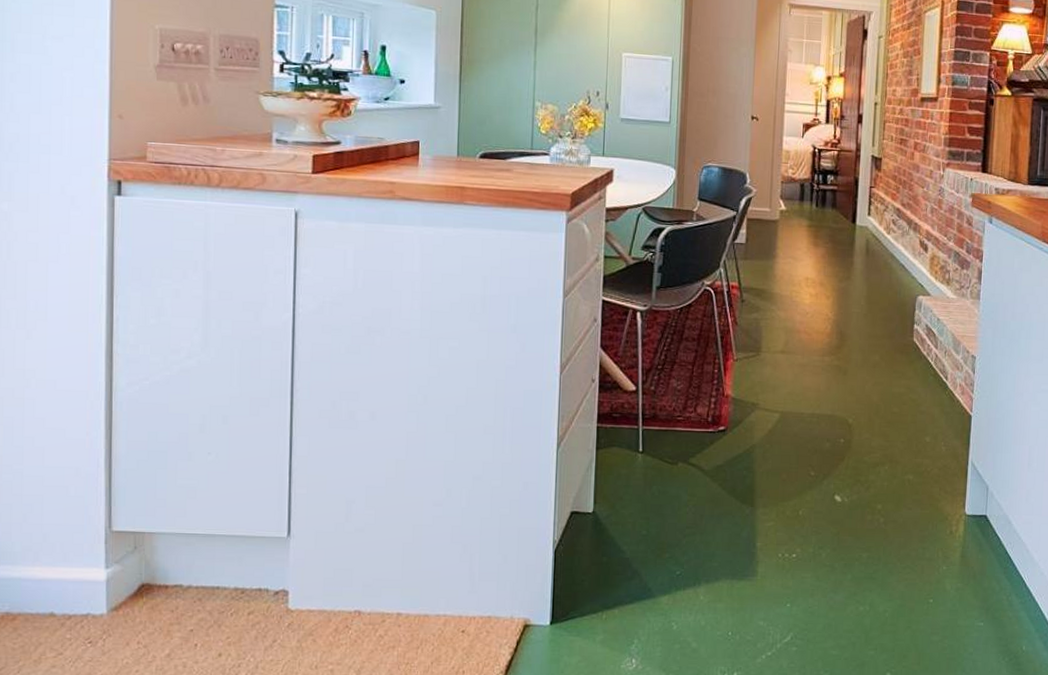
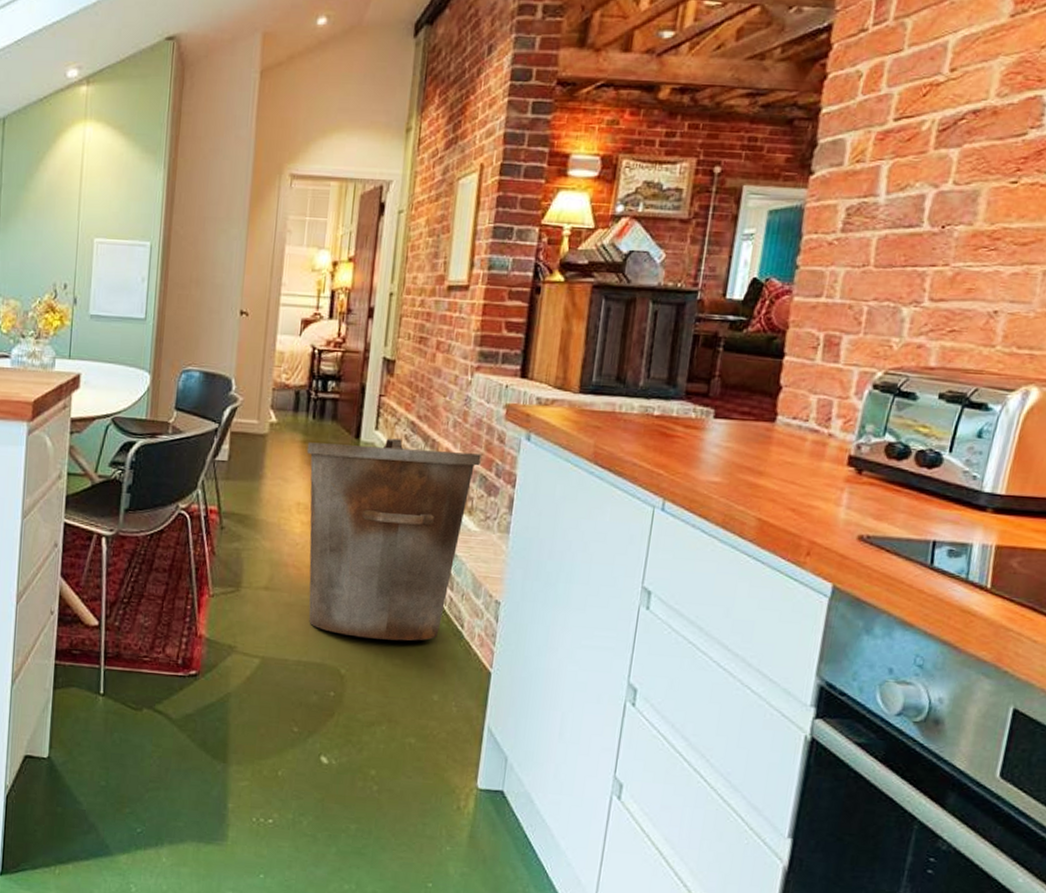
trash can: none [812,222,954,393] -> present [306,438,481,641]

